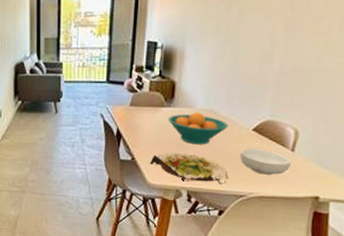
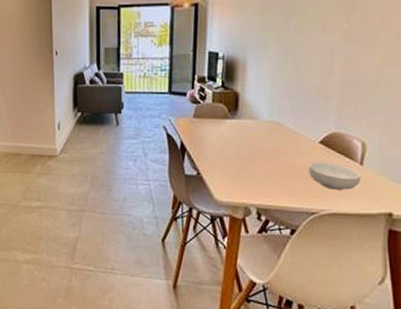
salad plate: present [150,152,228,185] -> none [217,166,298,201]
fruit bowl: present [167,112,228,145] -> none [232,124,295,158]

